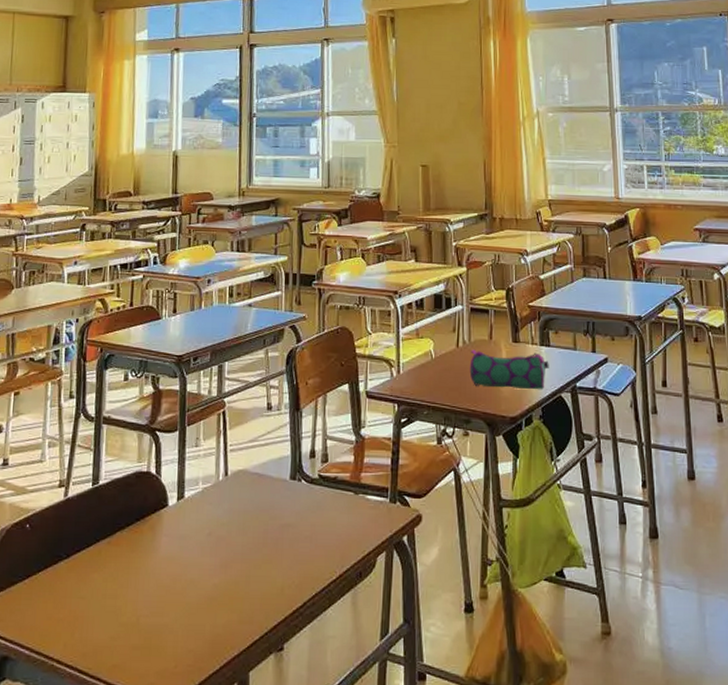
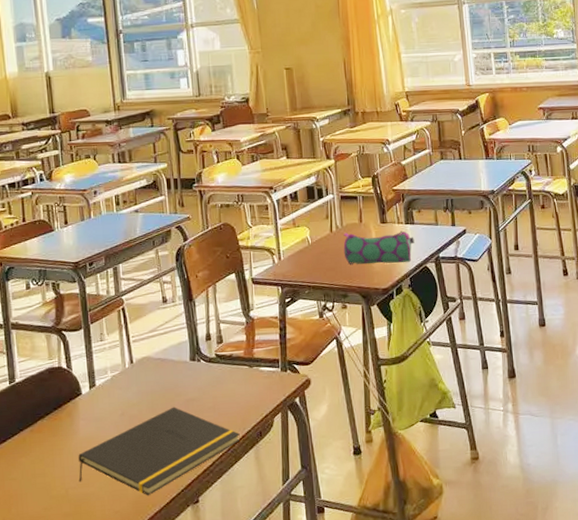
notepad: none [152,531,337,636] -> present [78,407,240,496]

